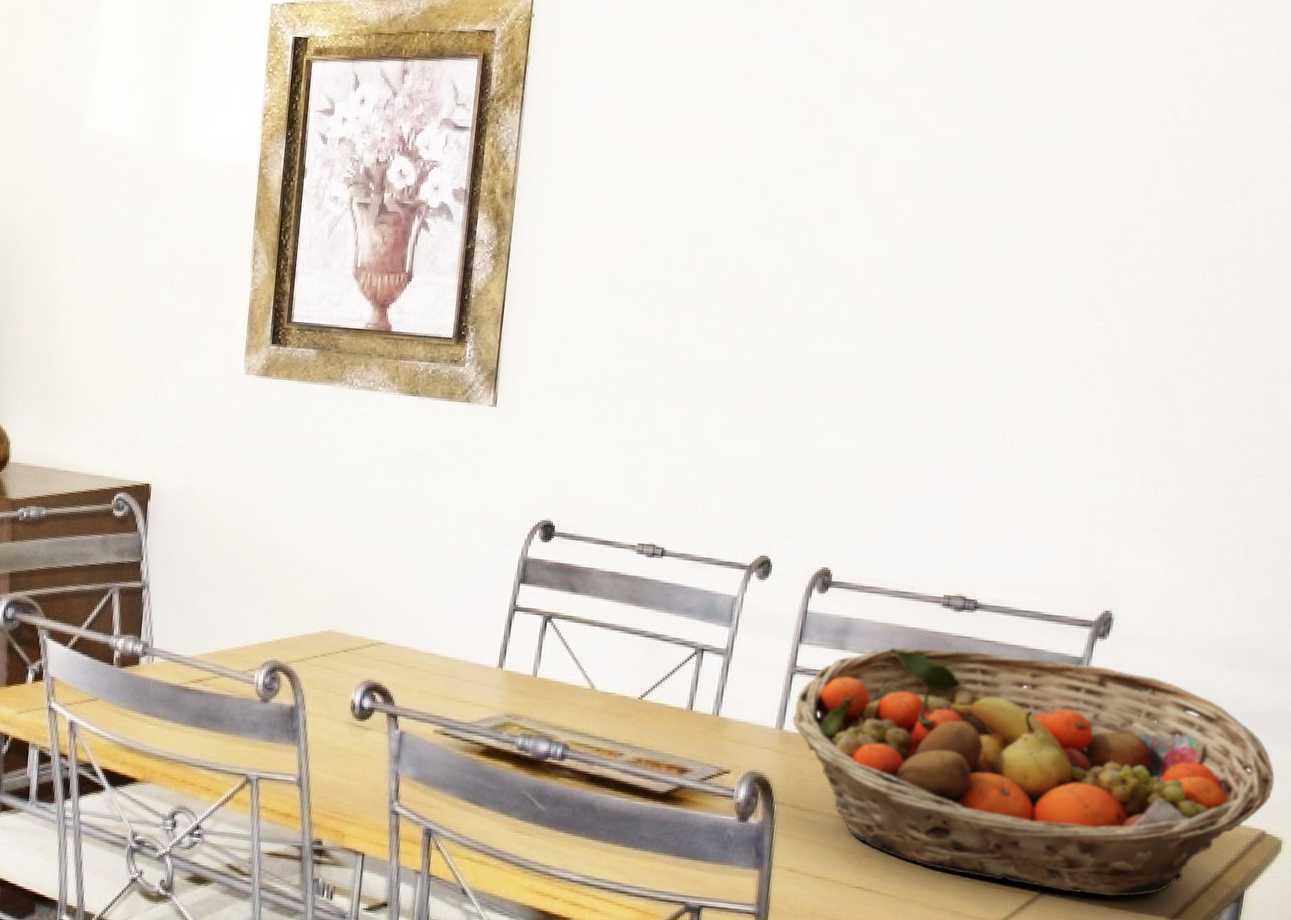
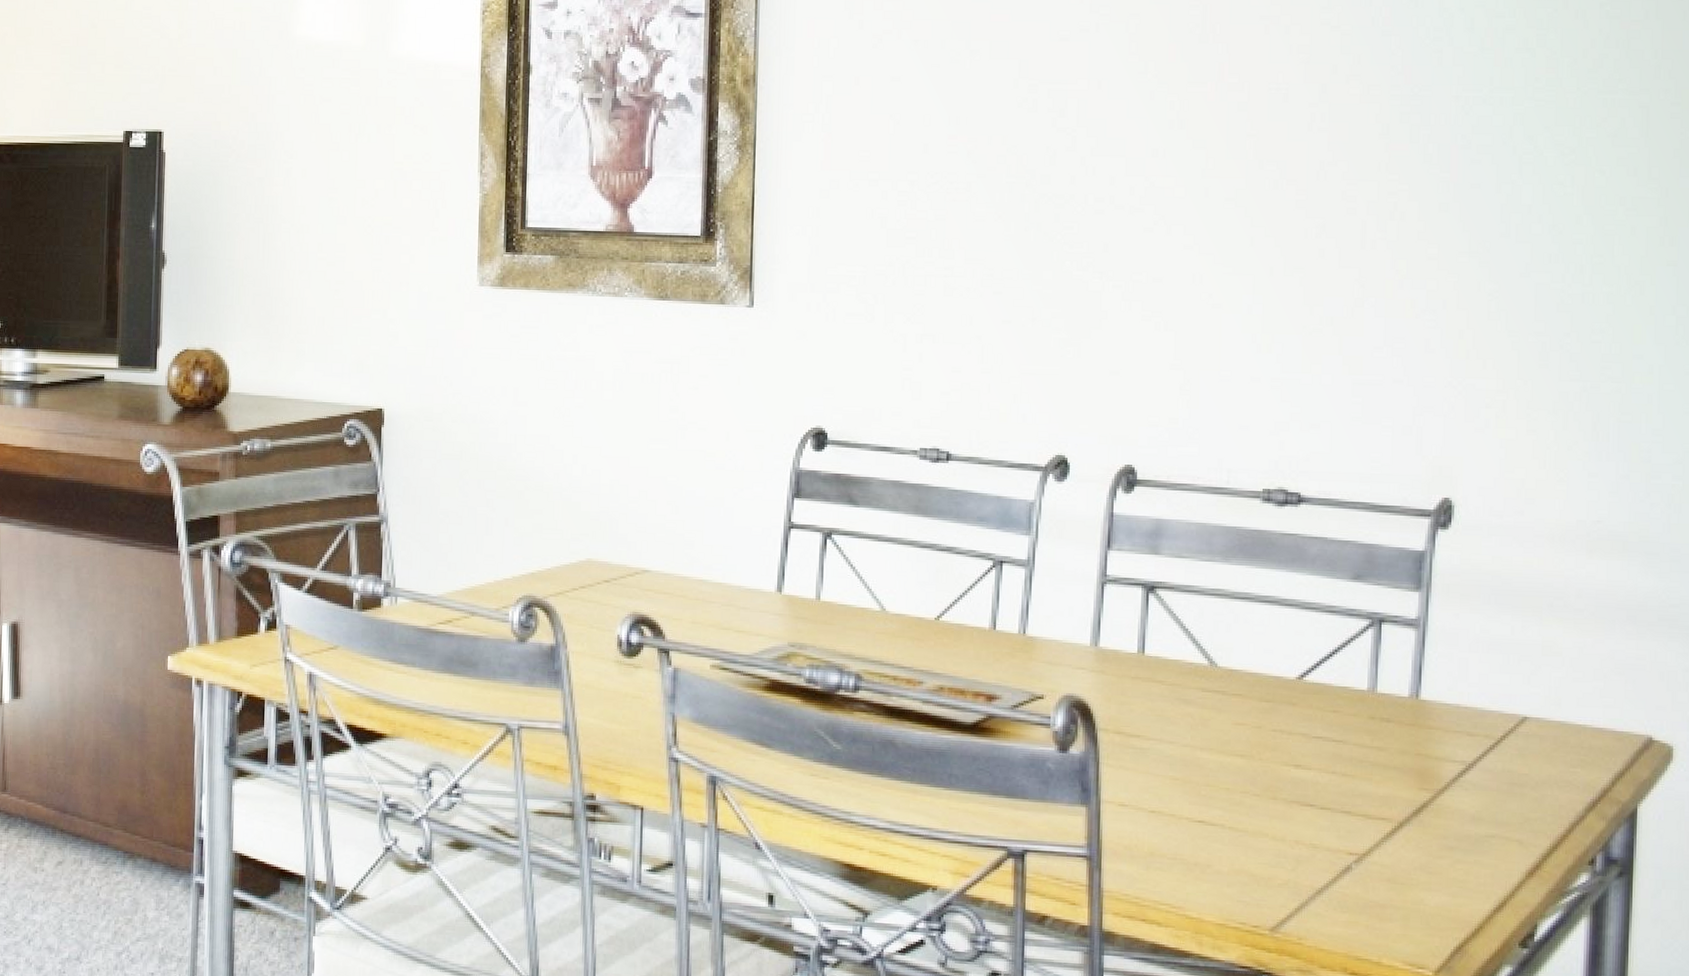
fruit basket: present [792,647,1275,897] -> none [1108,548,1656,820]

